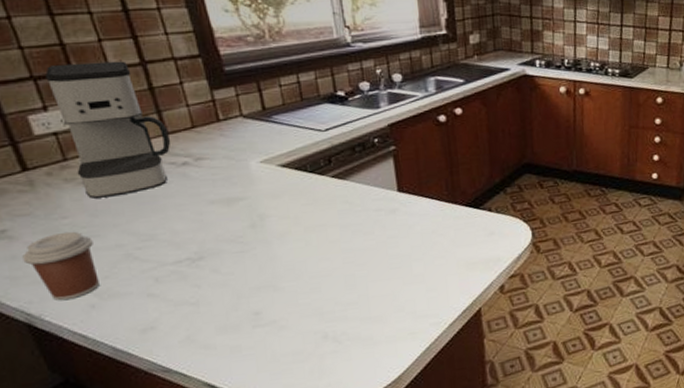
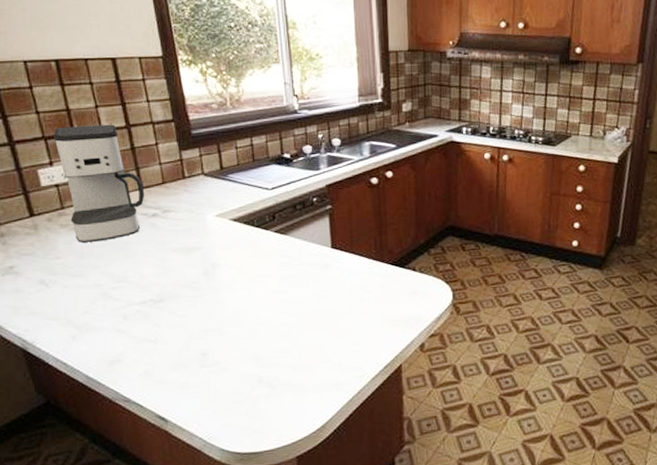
coffee cup: present [22,231,99,301] -> none [24,270,80,331]

